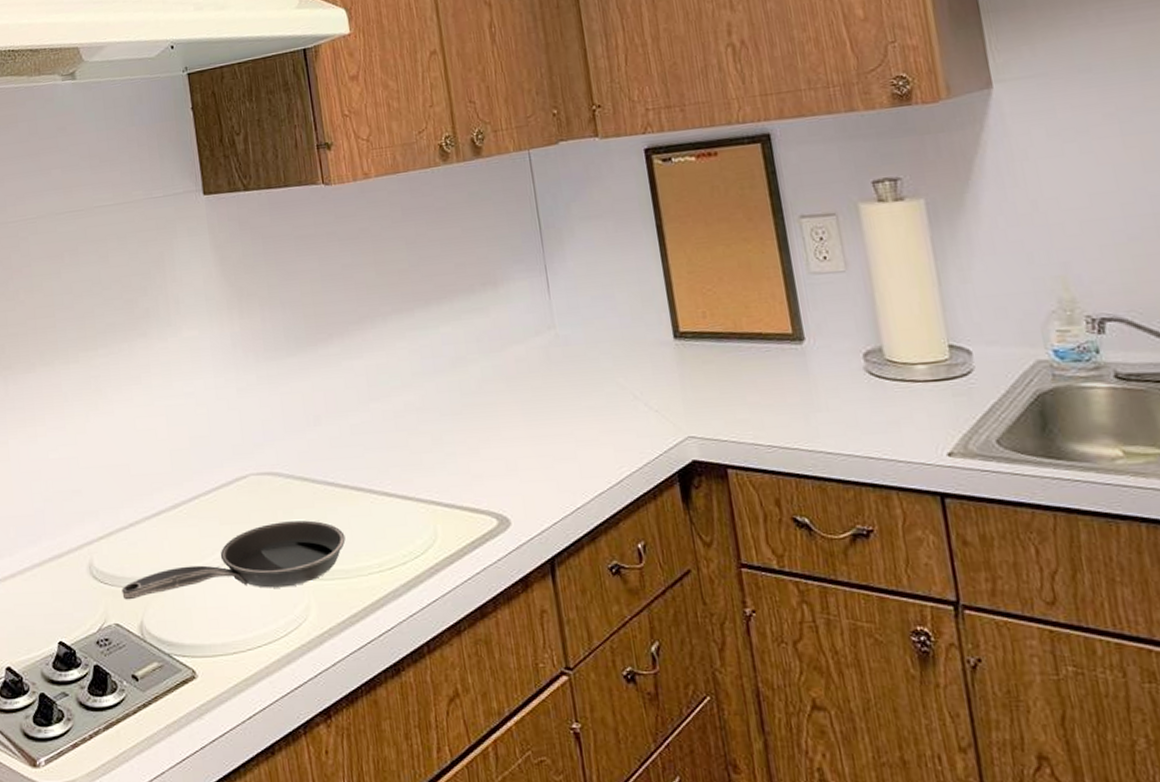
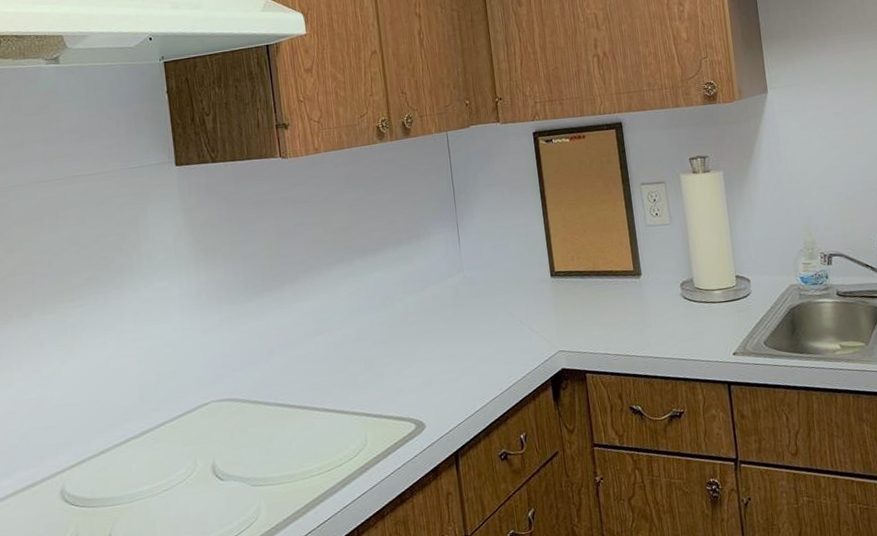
frying pan: present [122,520,346,600] -> none [92,436,292,518]

